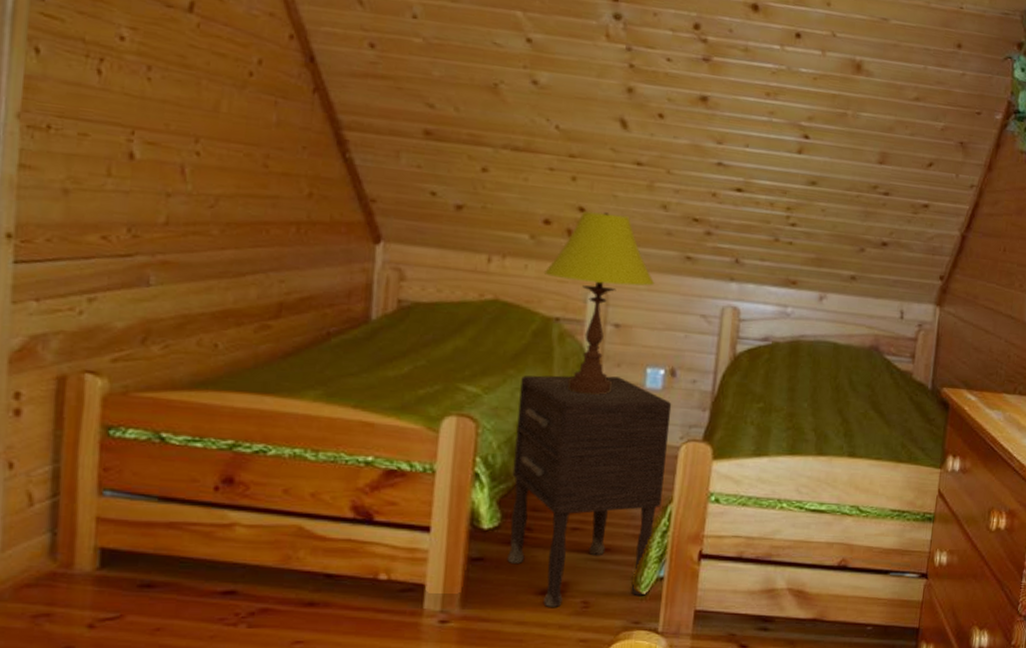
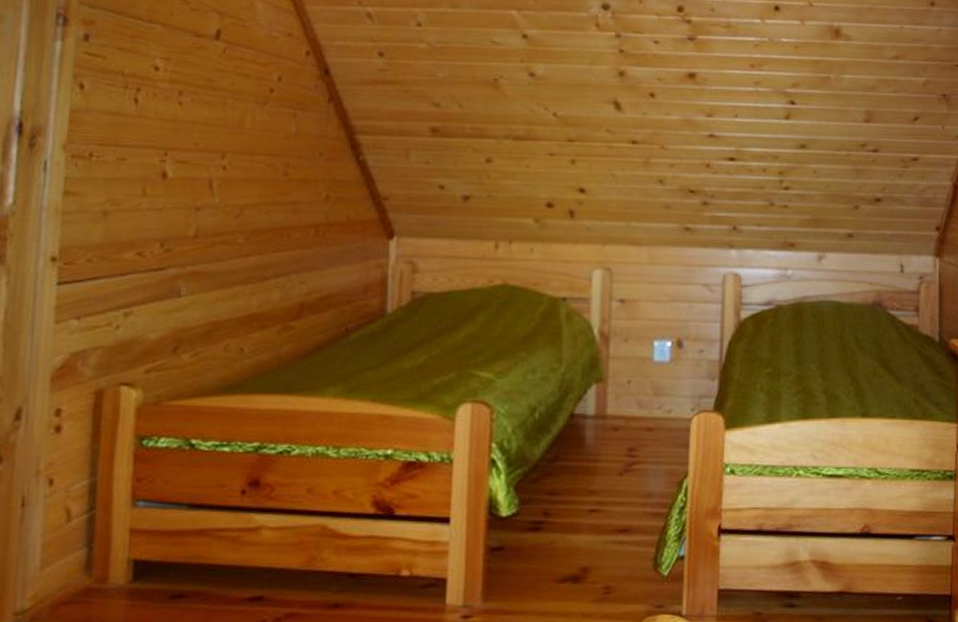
nightstand: present [507,375,672,607] -> none [527,352,681,595]
table lamp: present [543,211,655,395] -> none [548,191,656,371]

